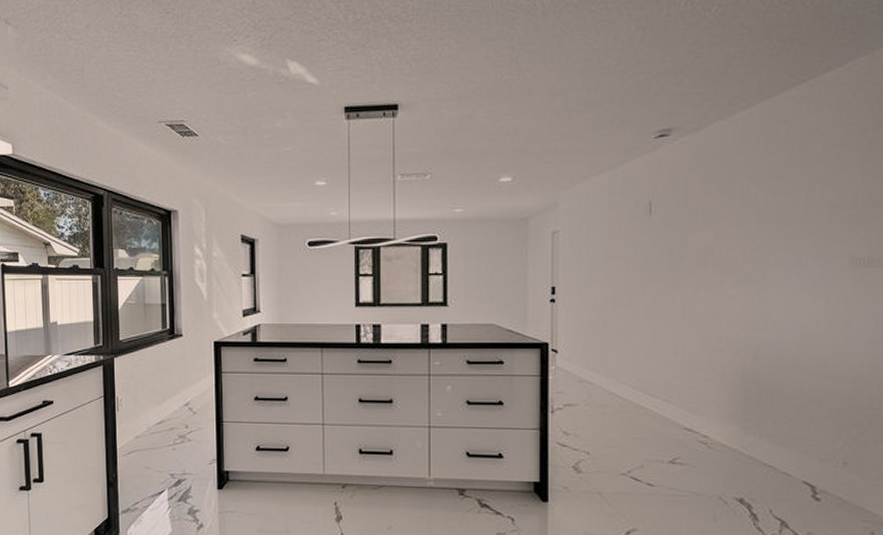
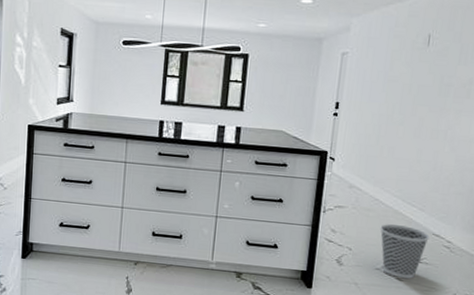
wastebasket: none [620,421,680,484] -> present [380,224,430,279]

